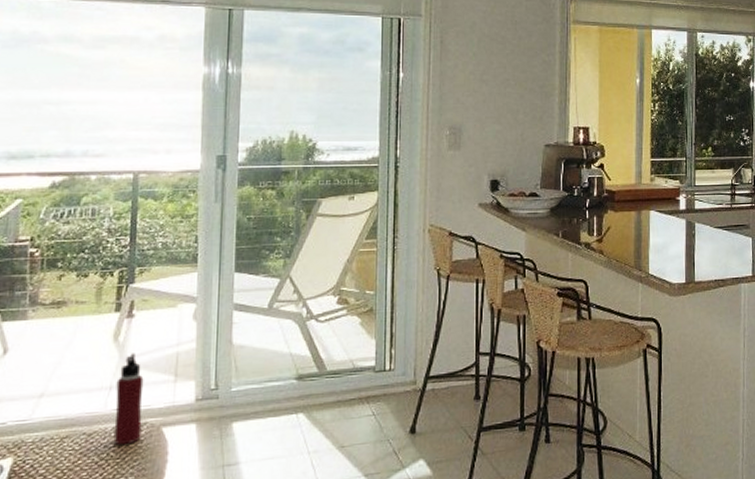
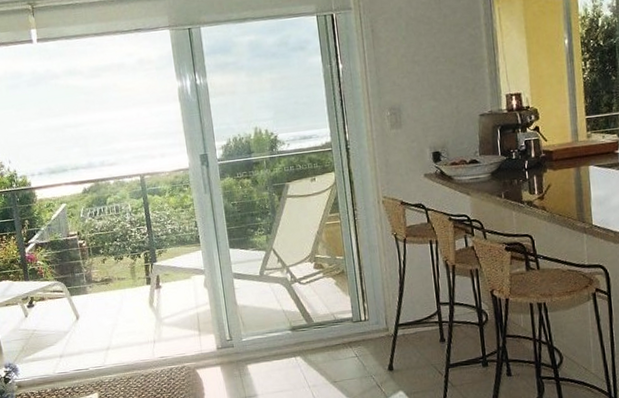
water bottle: present [113,353,144,446] -> none [158,315,183,383]

